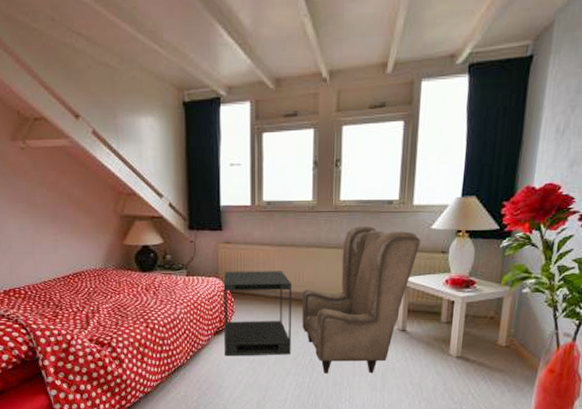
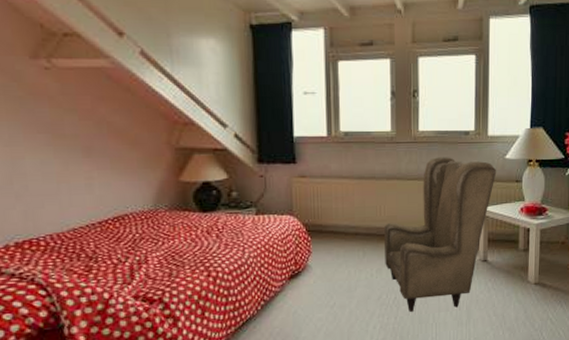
side table: present [223,271,291,356] -> none [298,205,374,303]

